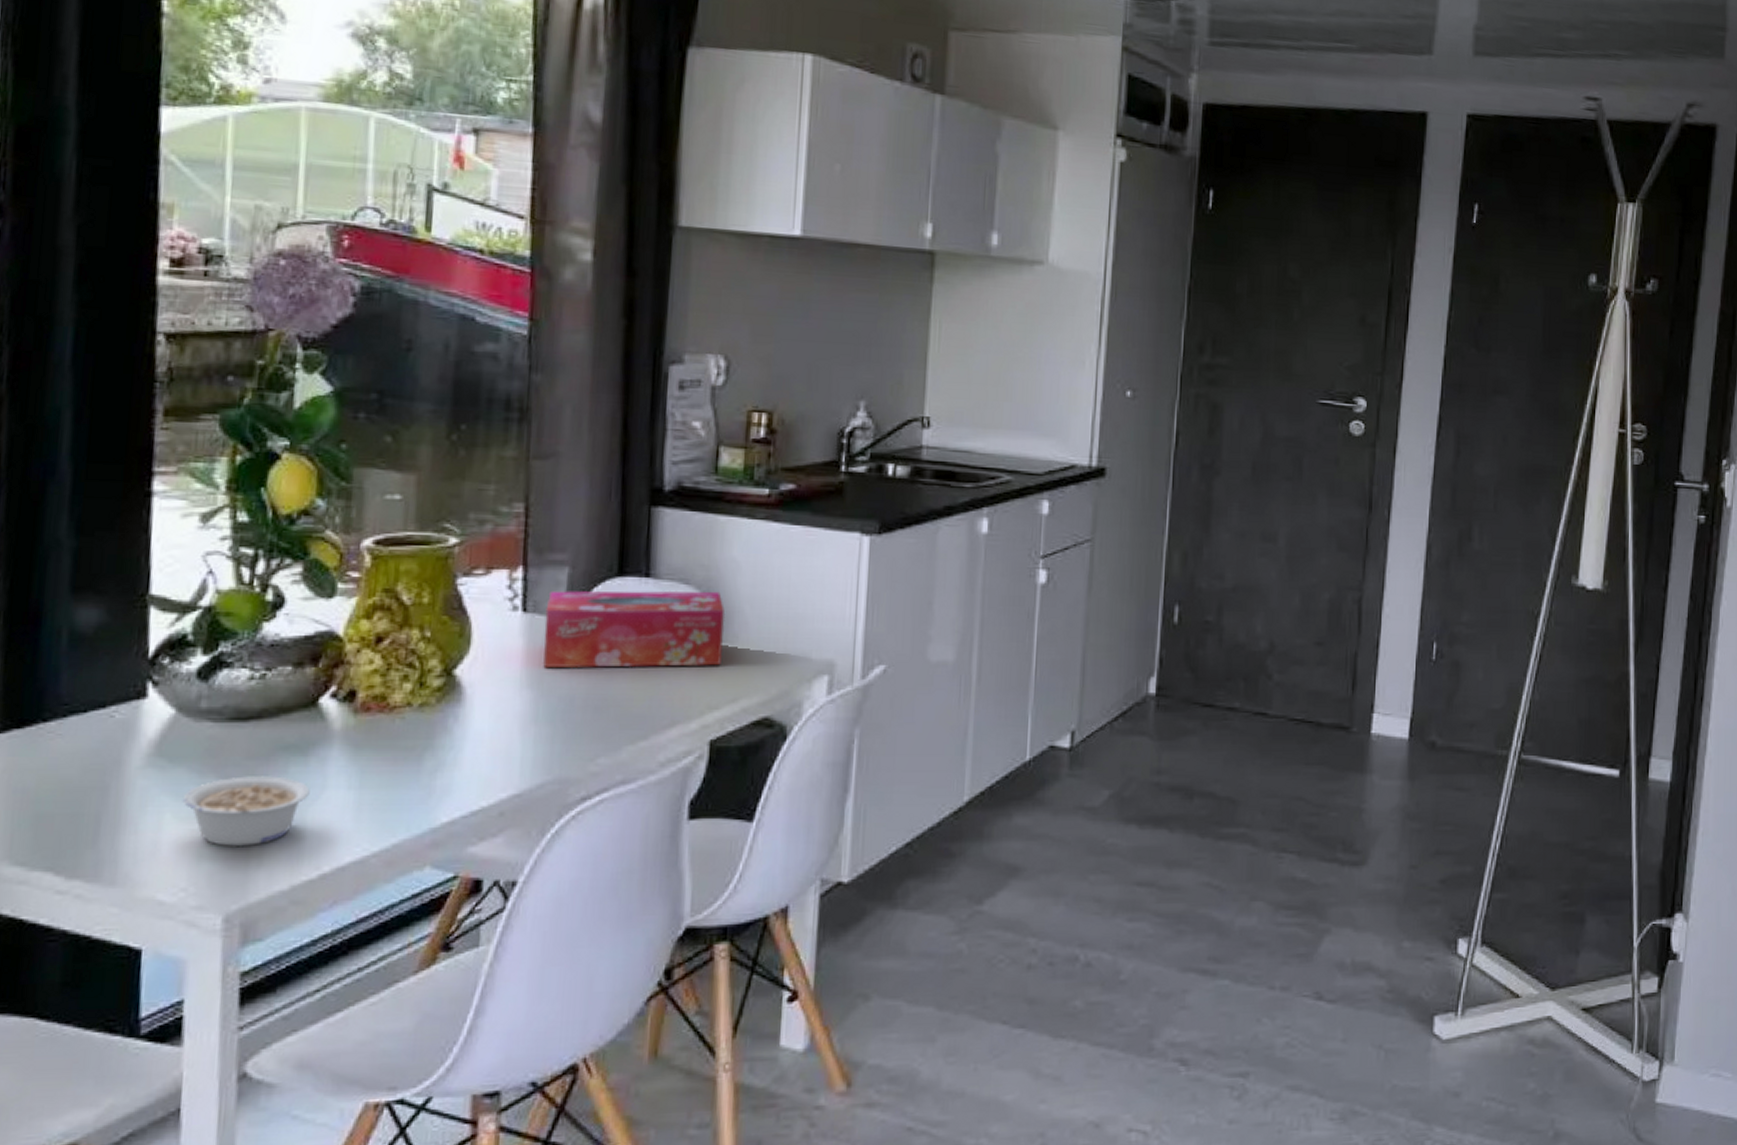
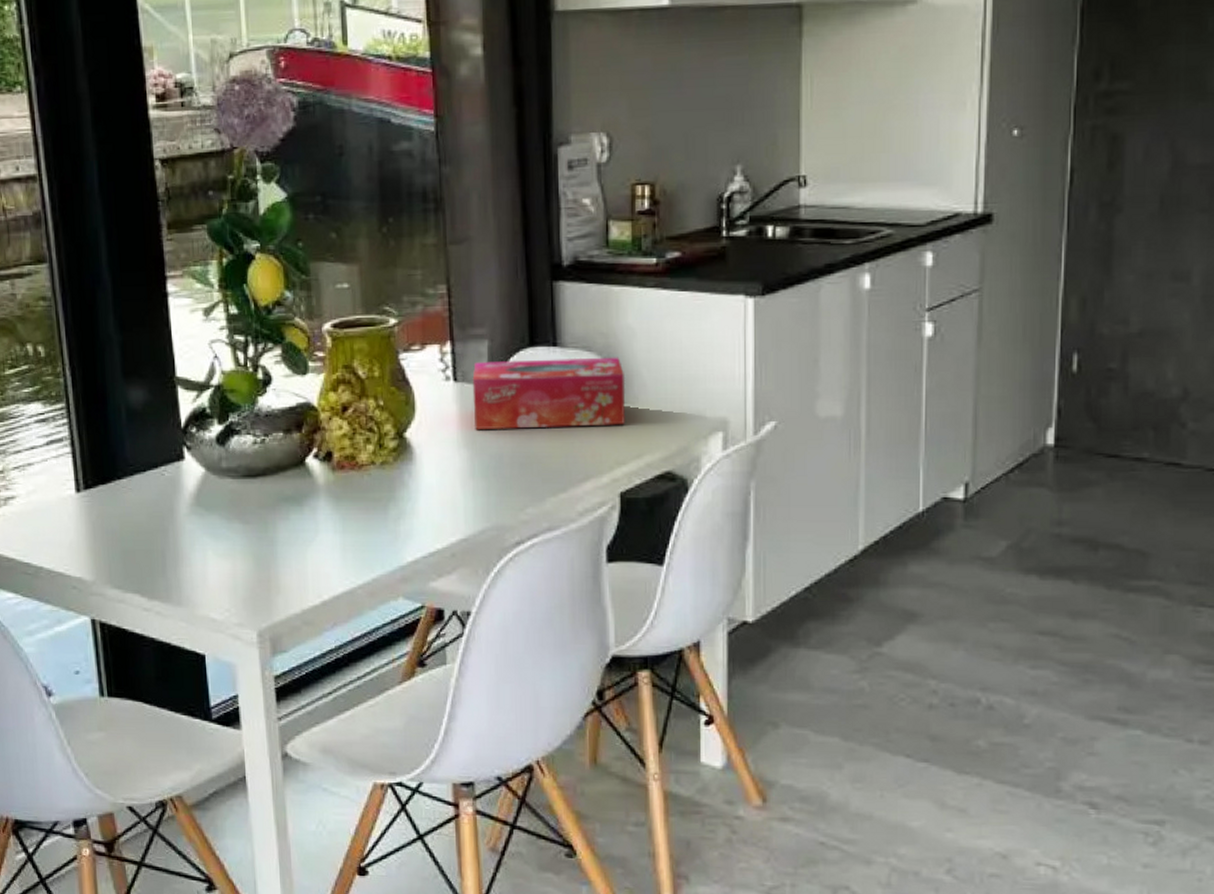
legume: present [182,776,310,847] -> none [218,522,307,578]

